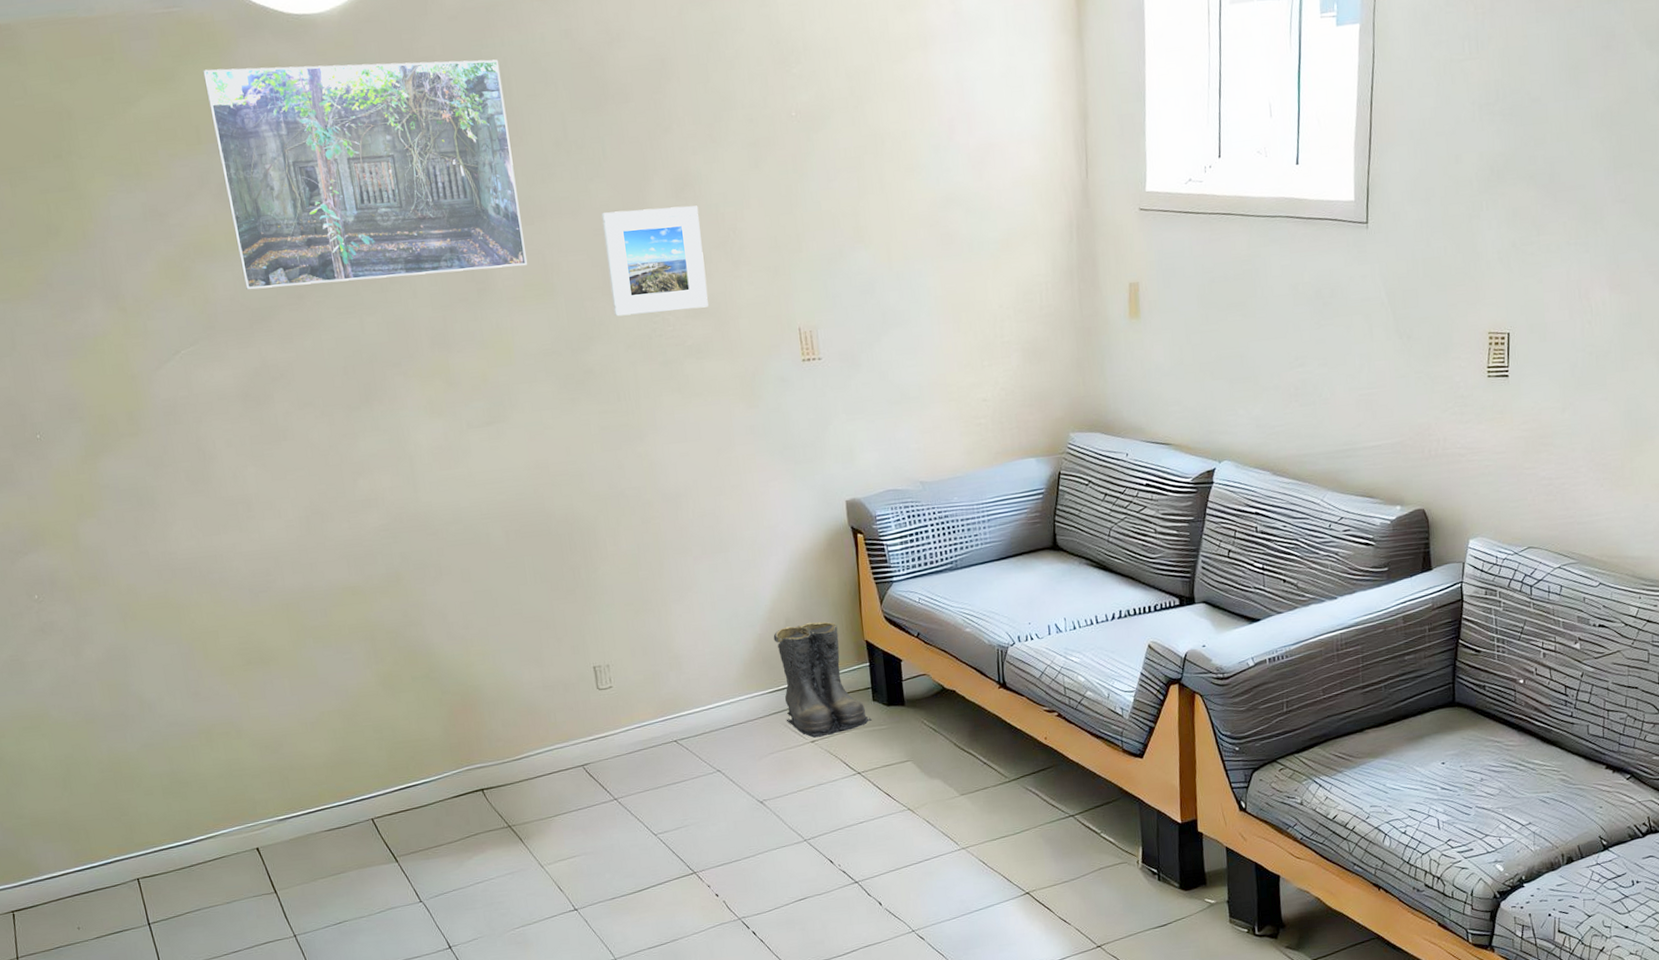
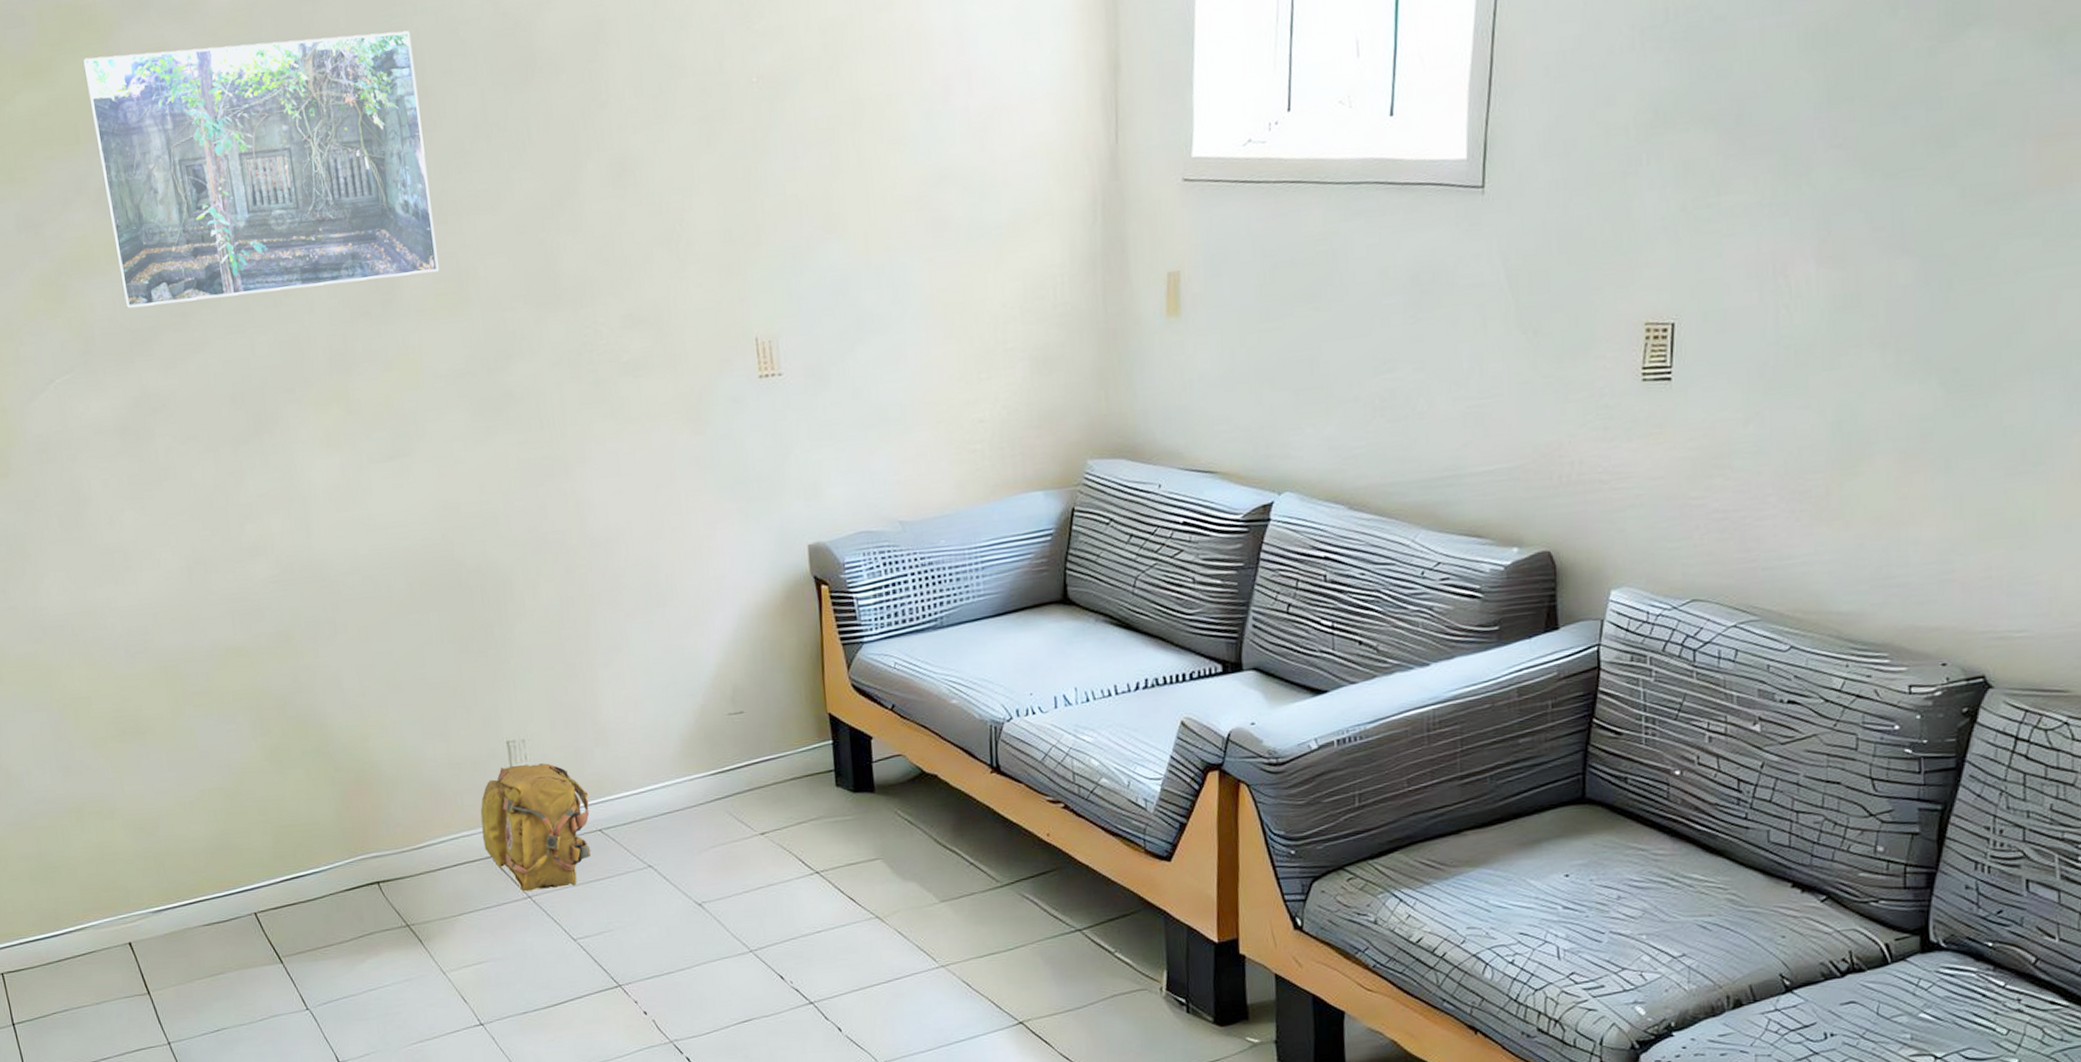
backpack: none [571,684,669,795] -> present [480,763,592,892]
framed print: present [601,205,709,317] -> none [524,194,649,329]
boots: present [773,621,872,738] -> none [718,690,834,829]

